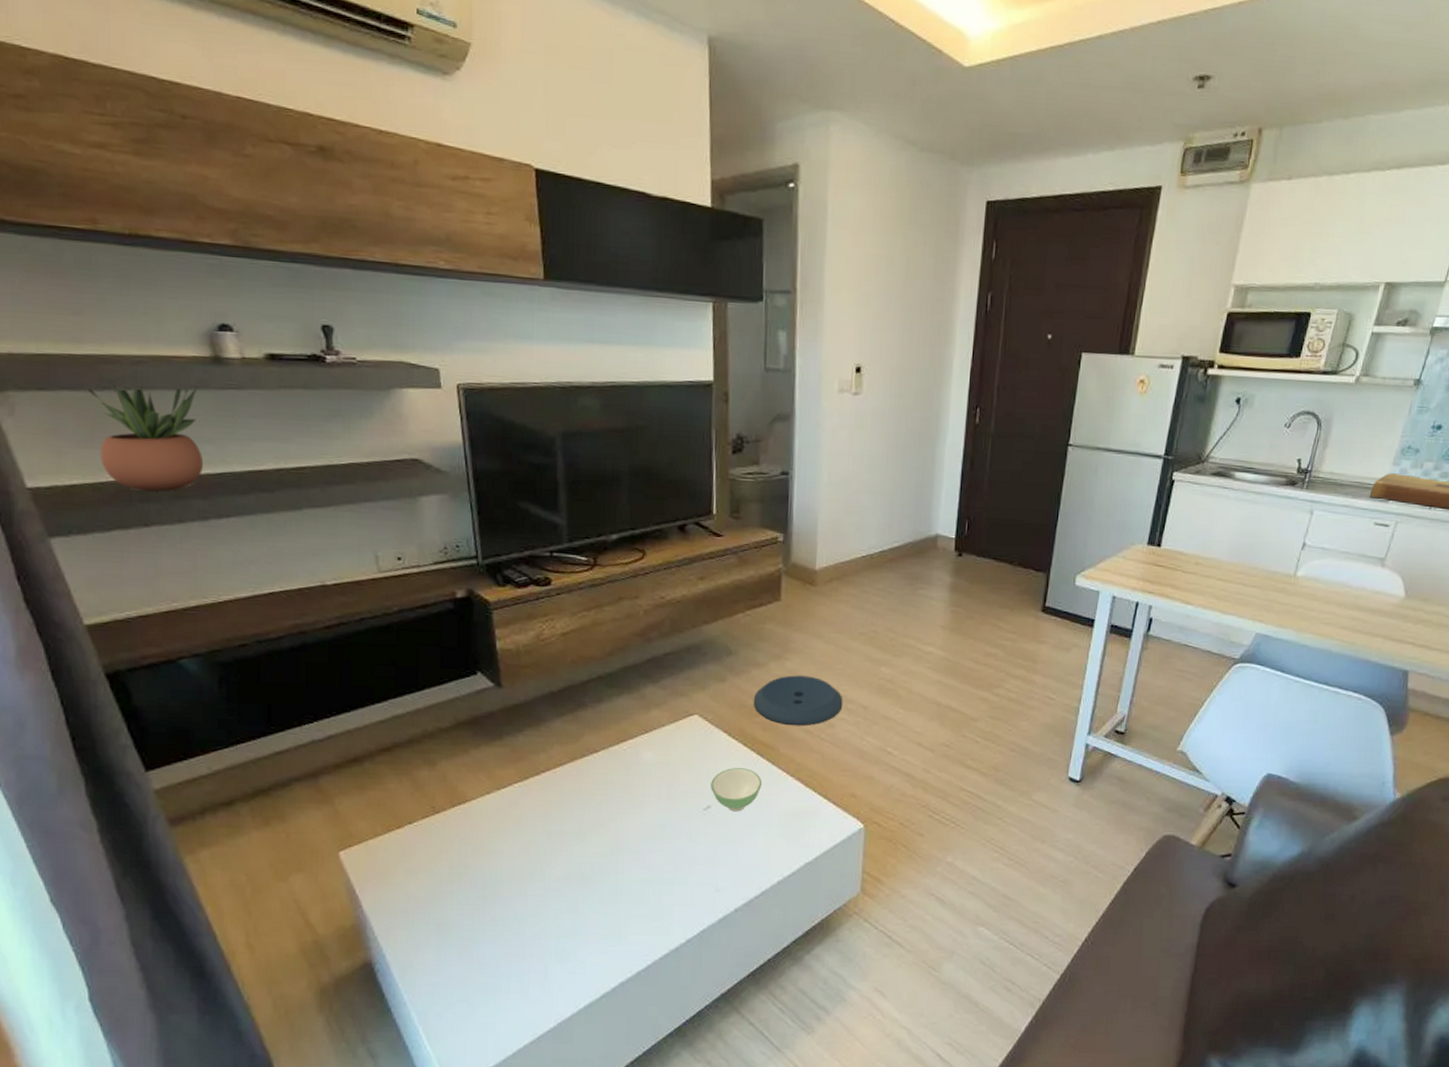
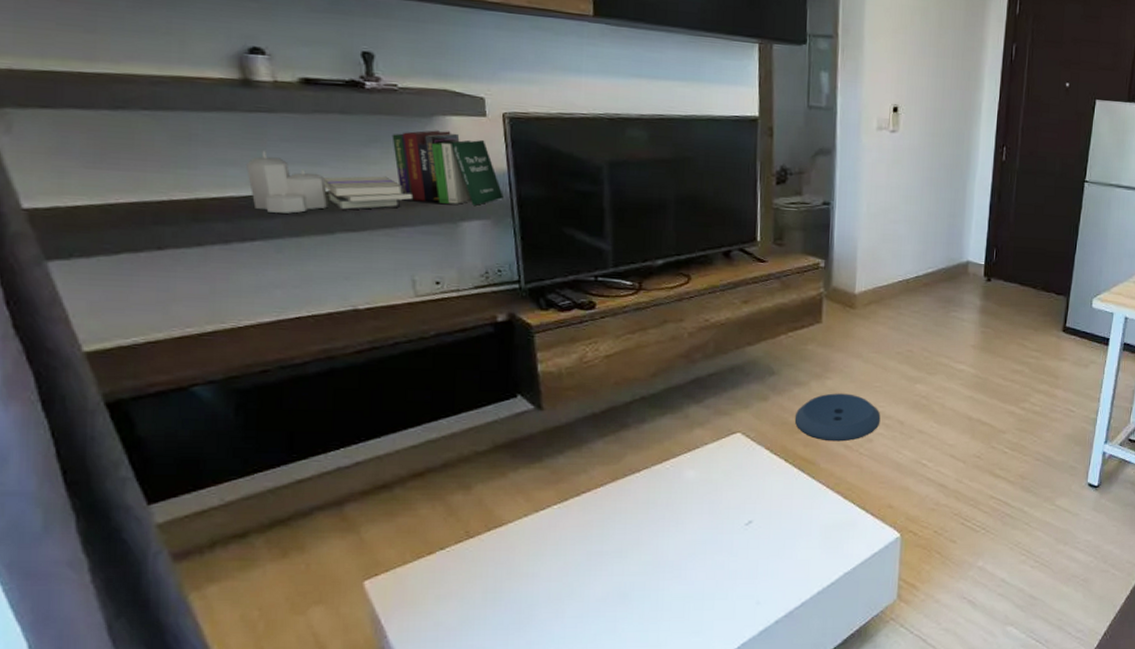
potted plant: present [86,385,203,492] -> none [96,105,227,214]
candle: none [220,427,295,490] -> present [246,150,329,214]
books: none [290,451,374,486] -> present [323,176,414,210]
books: none [352,403,460,480] -> present [392,130,504,205]
bowl: present [711,768,763,812] -> none [752,483,803,526]

